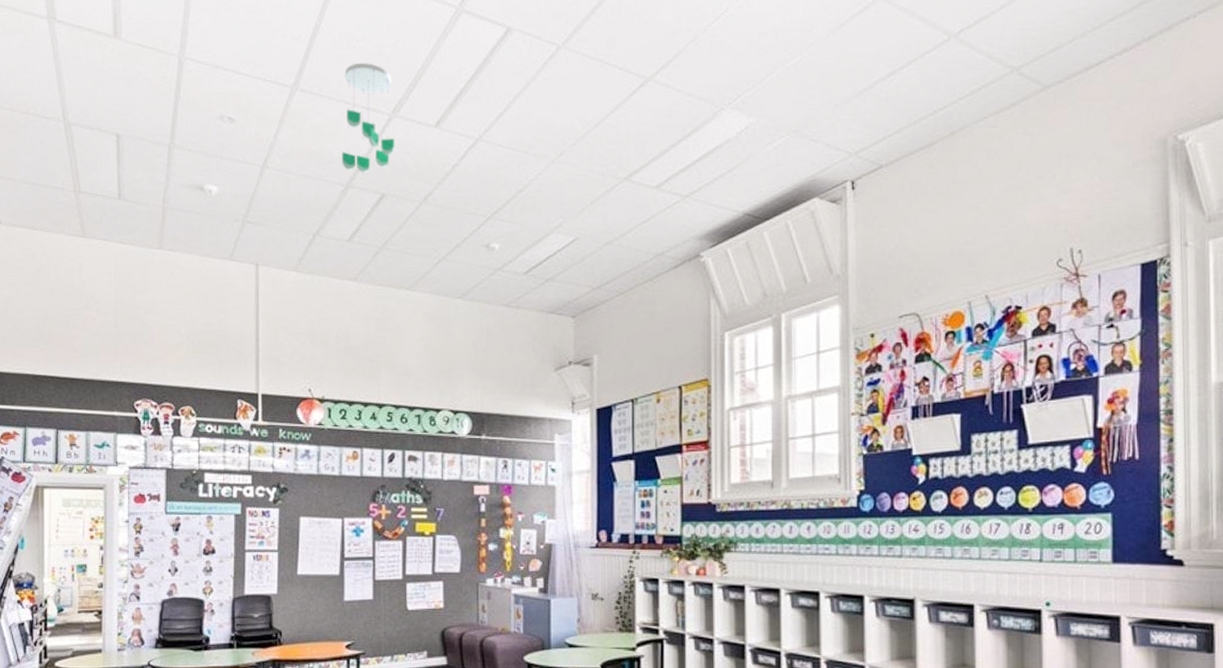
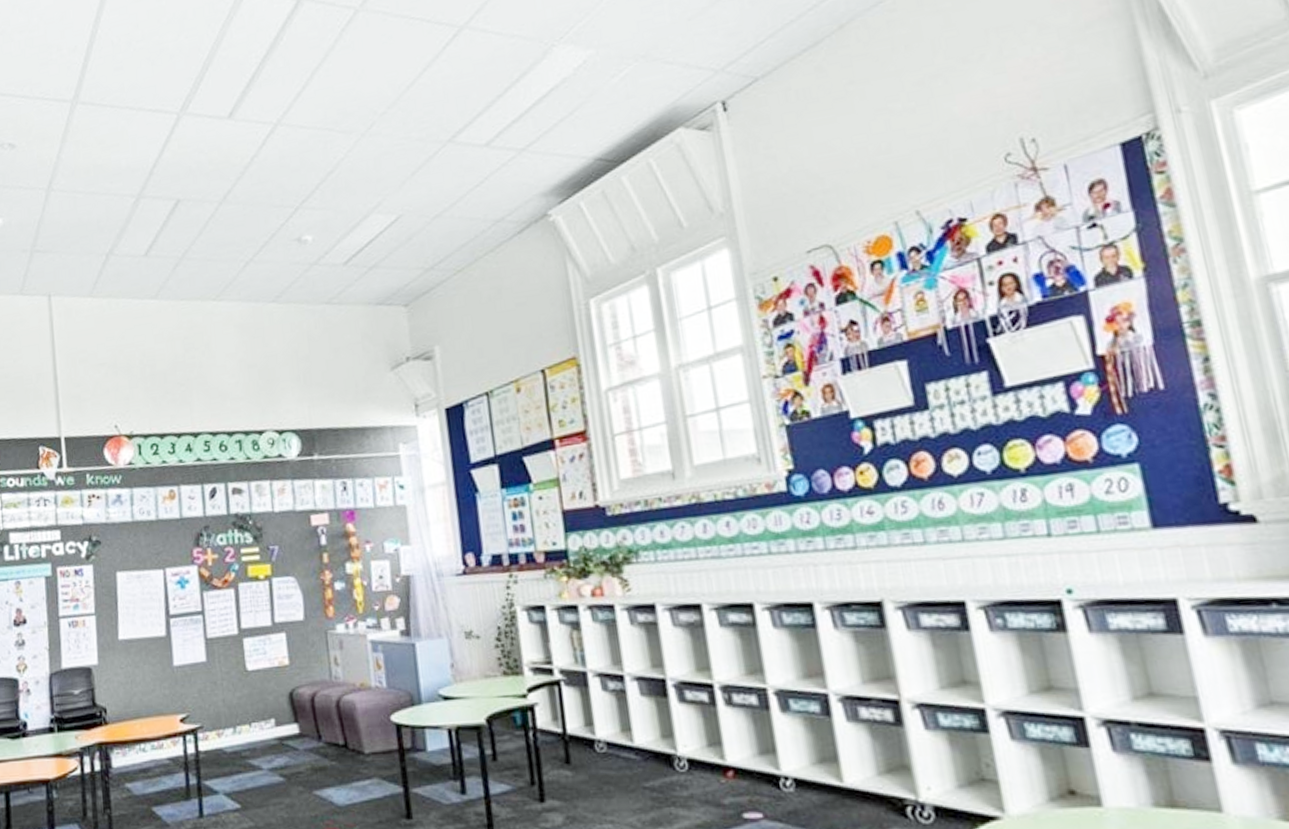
ceiling mobile: present [342,62,395,173] -> none [126,62,187,180]

